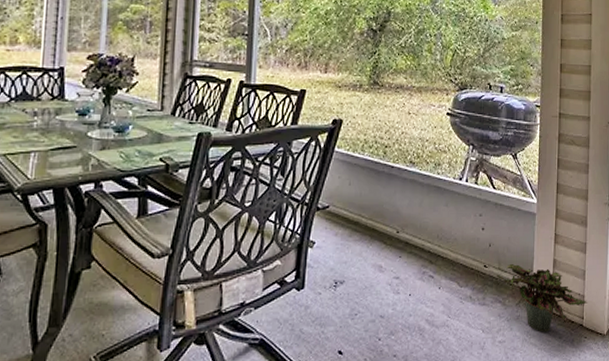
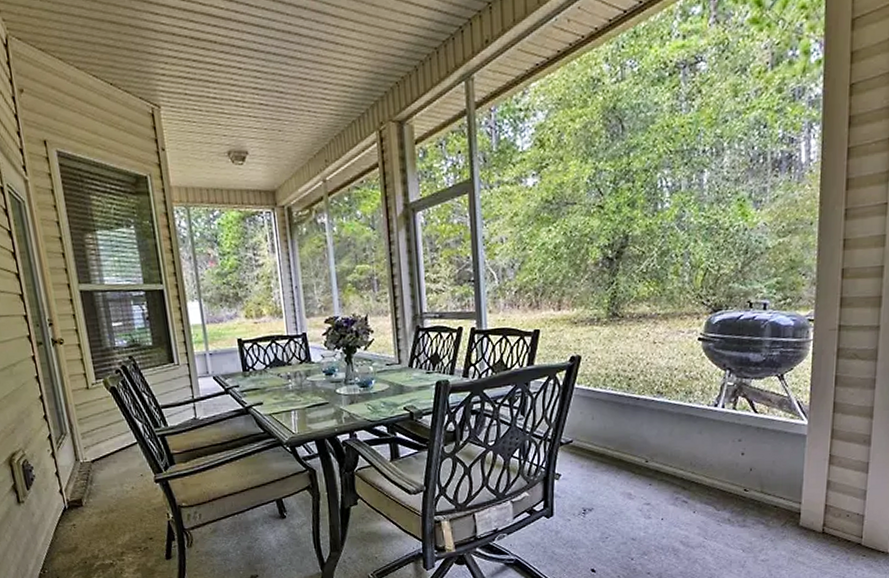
potted plant: present [496,264,588,332] -> none [758,487,869,551]

